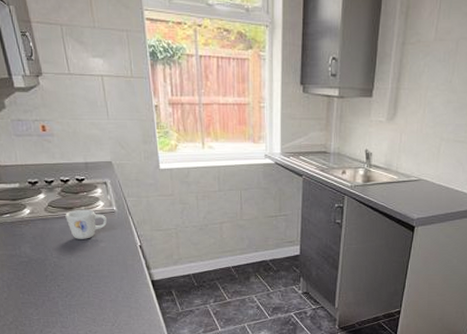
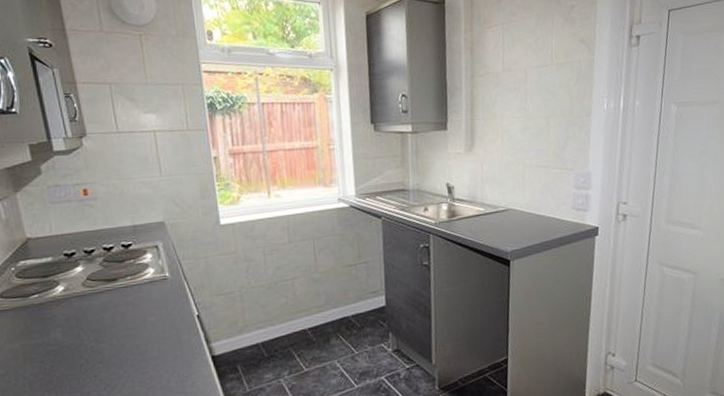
mug: present [65,209,107,239] -> none [107,278,158,316]

